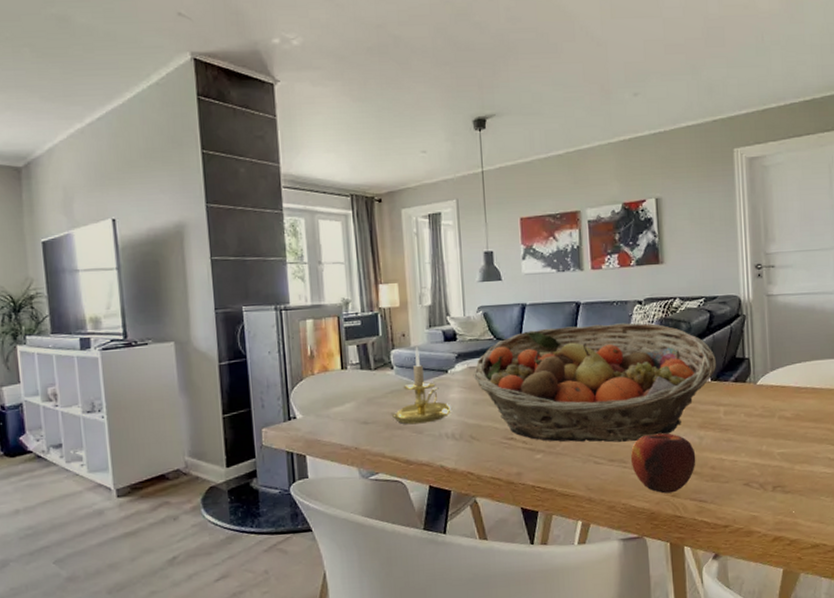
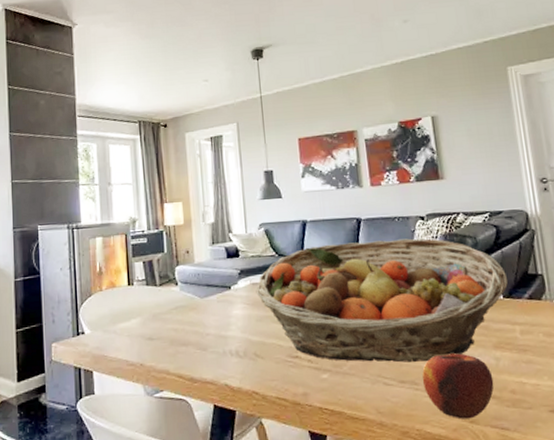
candle holder: present [391,346,452,425] -> none [175,263,236,341]

